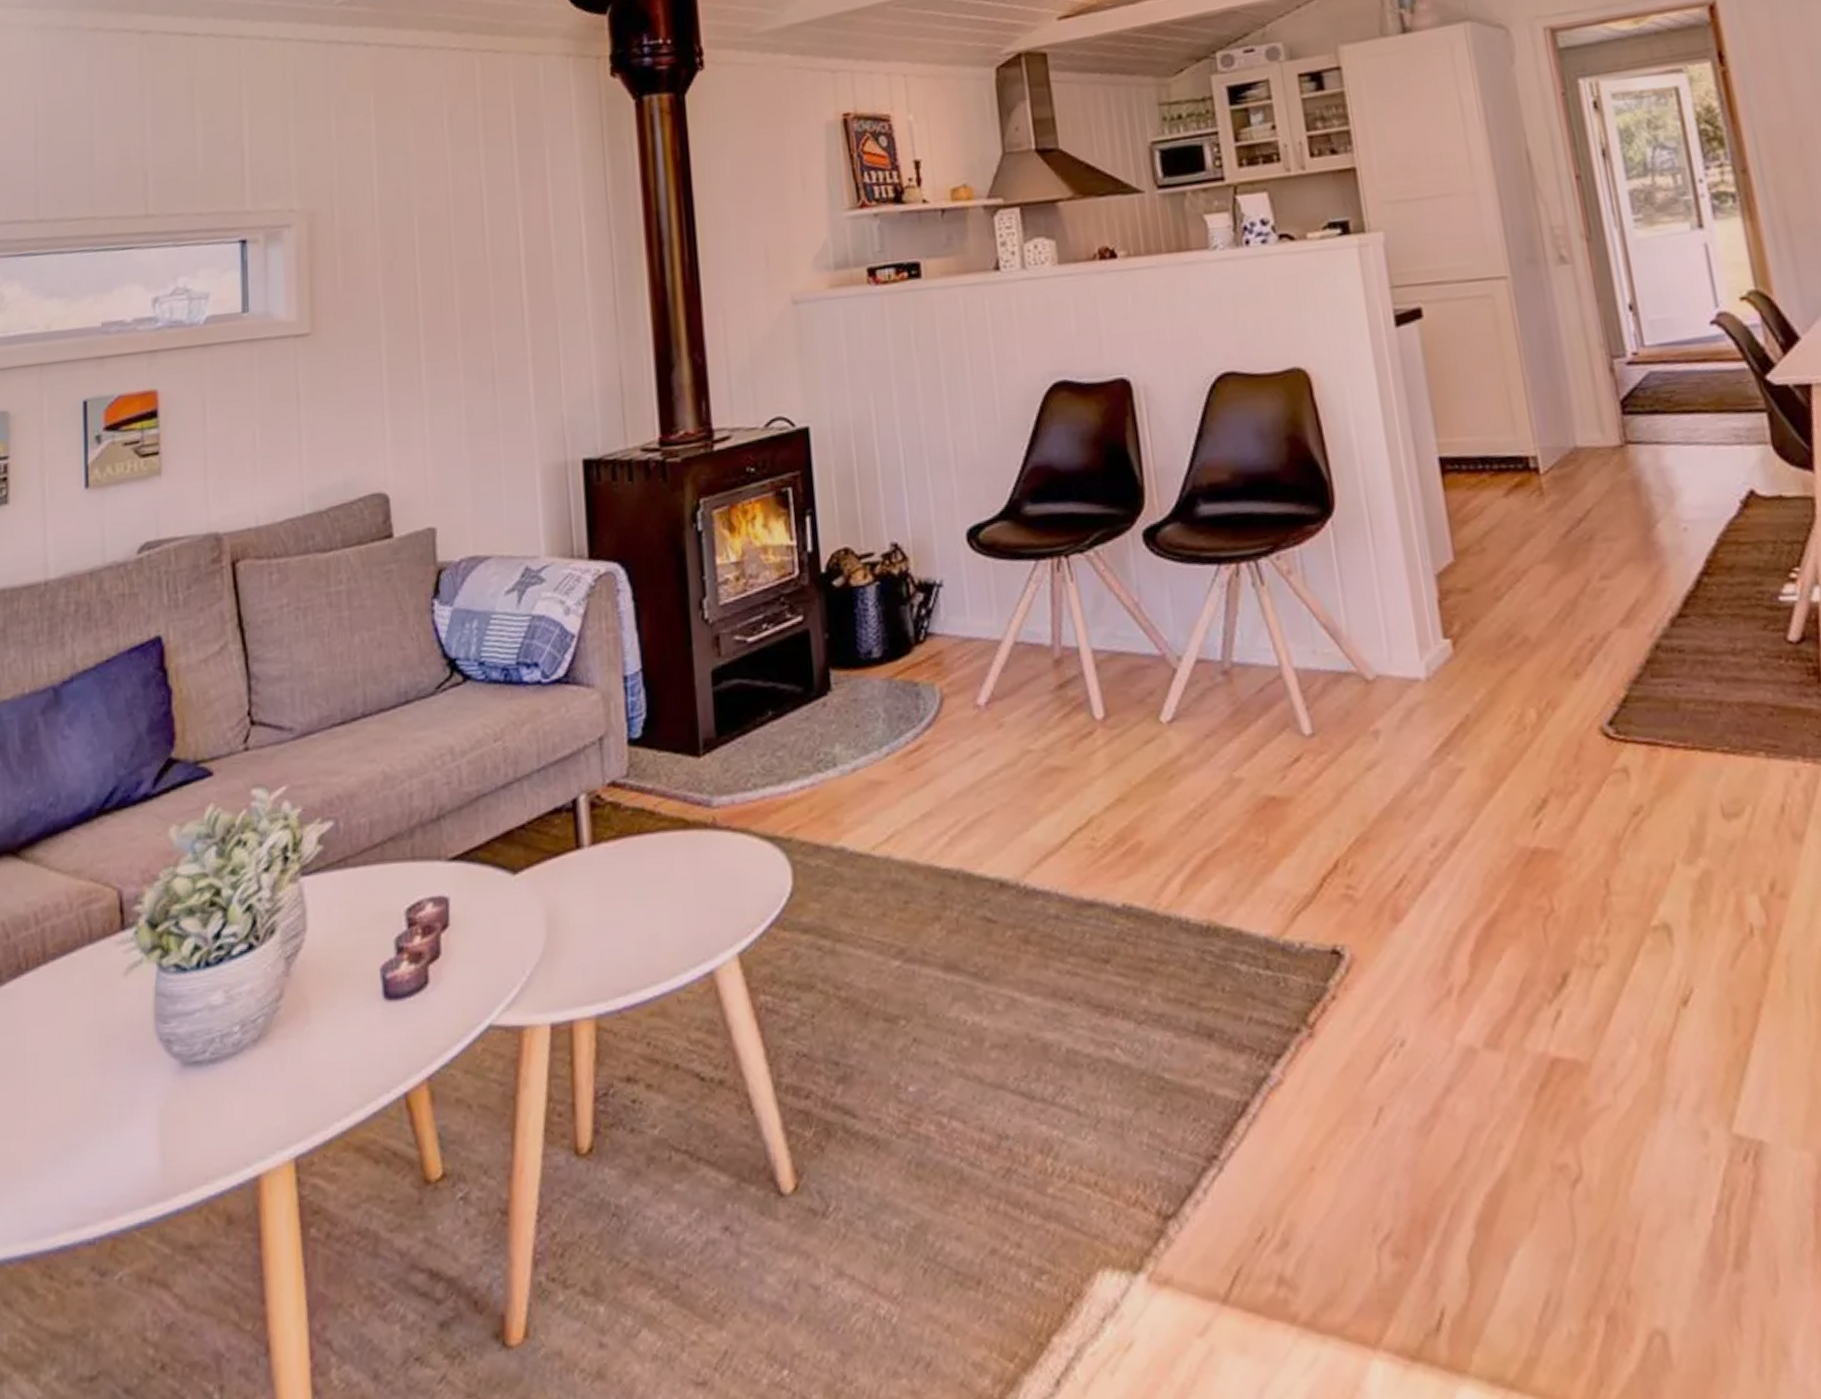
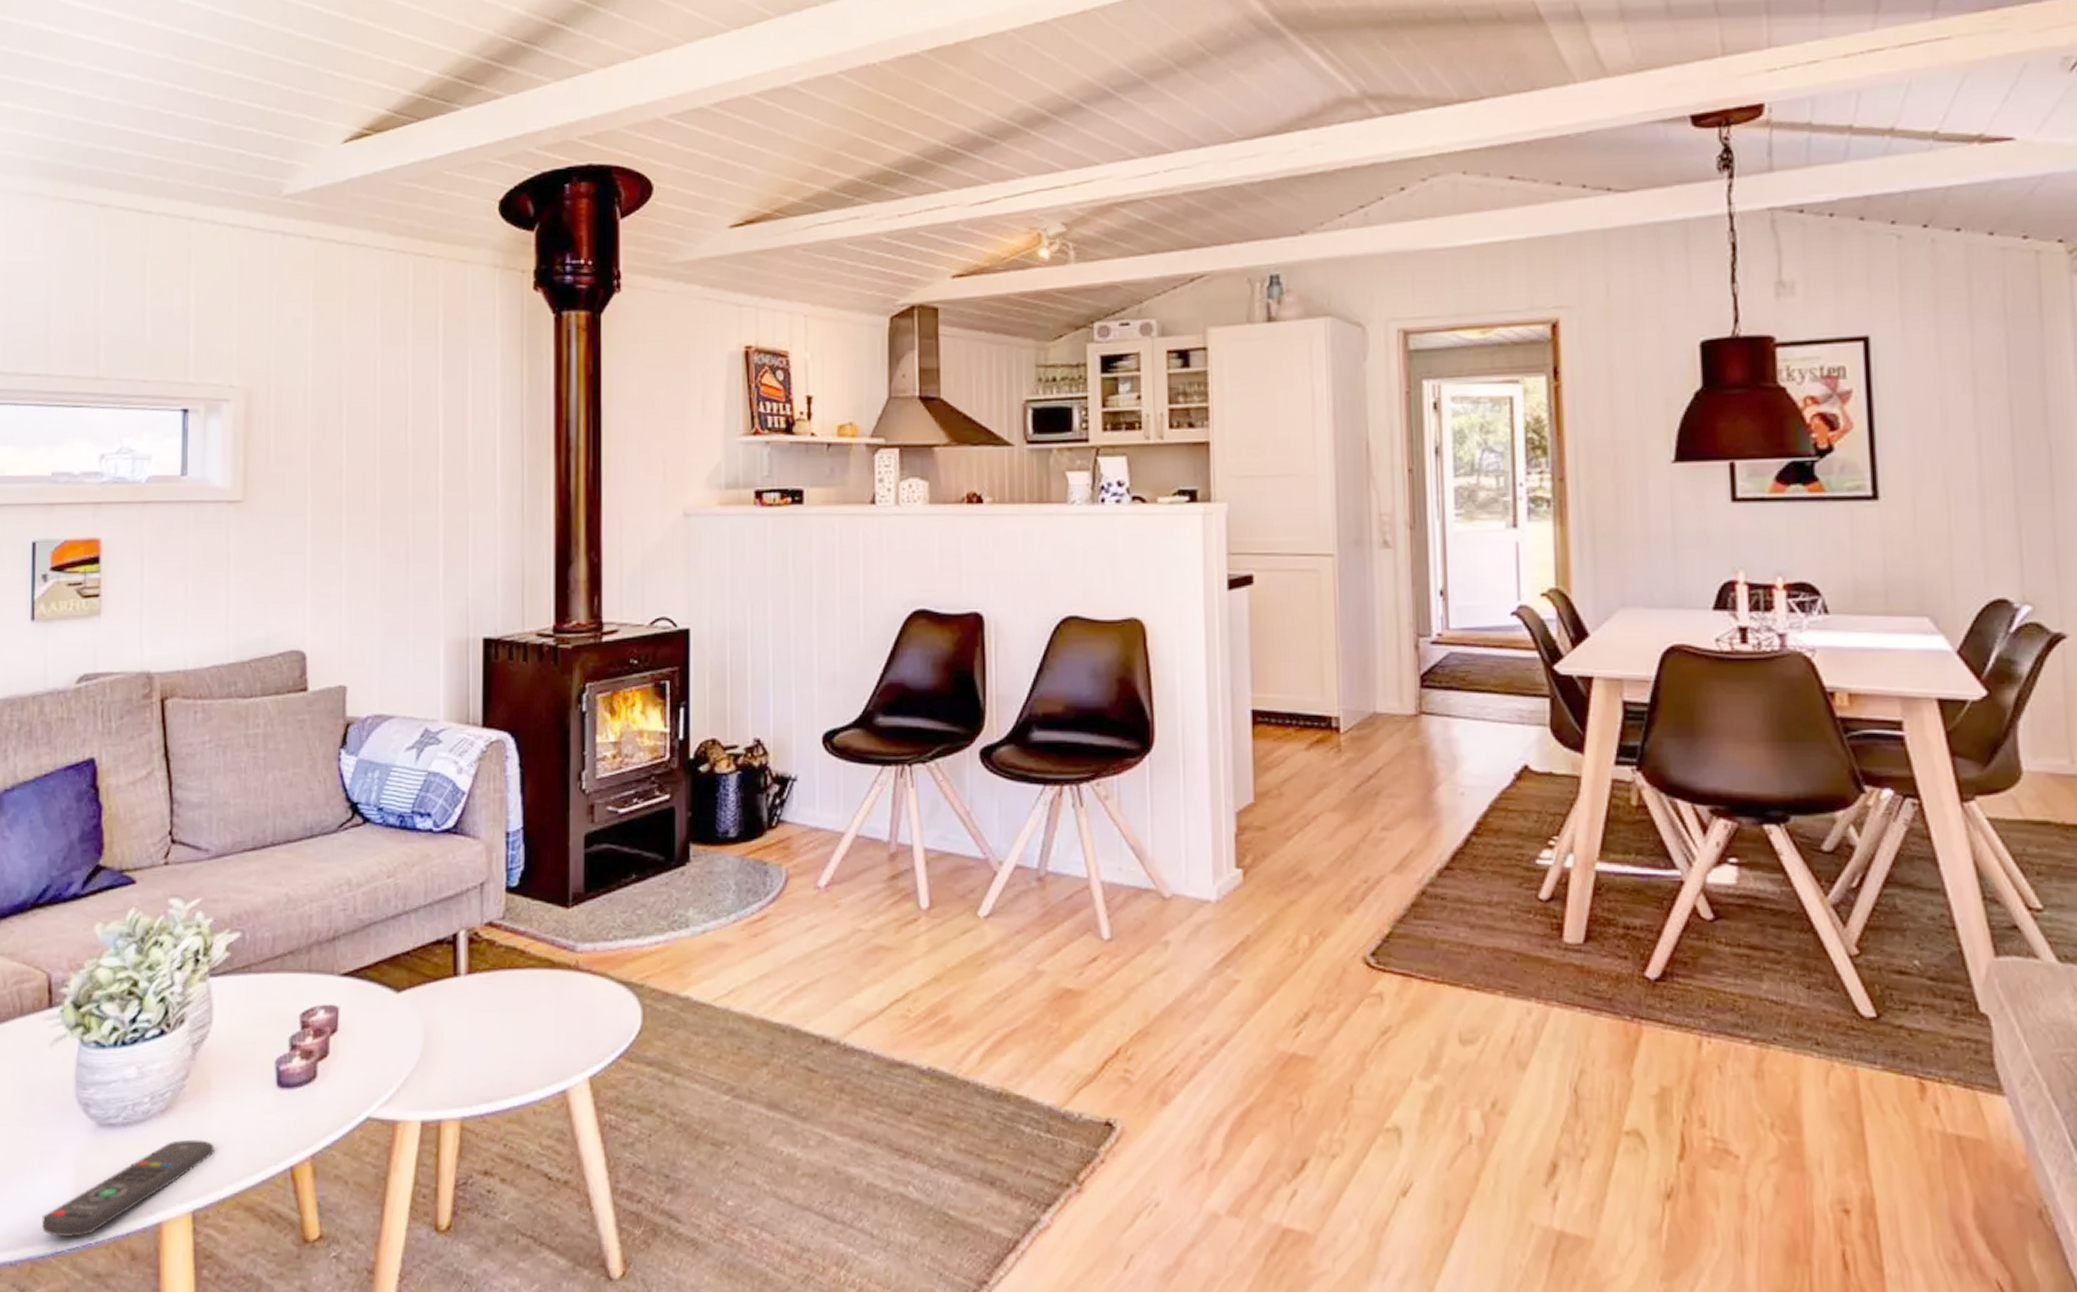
remote control: none [123,1071,317,1204] -> present [42,1139,214,1237]

